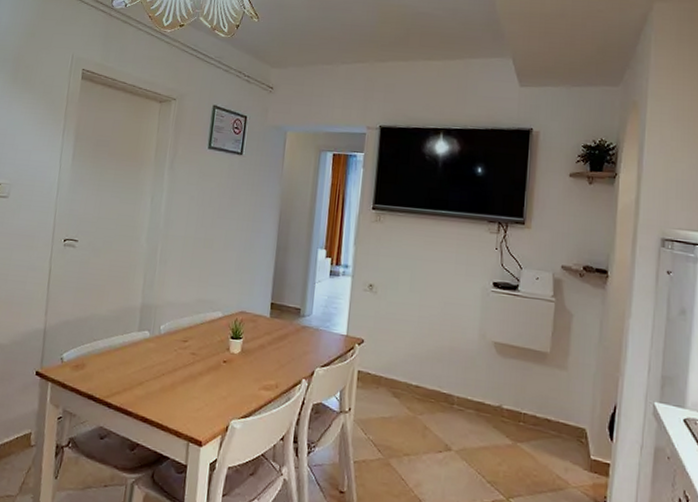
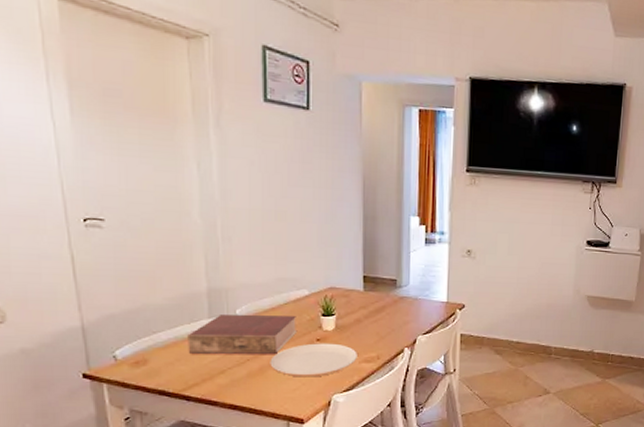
book: none [117,329,209,371] -> present [187,315,296,354]
plate: none [180,364,258,400] -> present [270,343,357,377]

